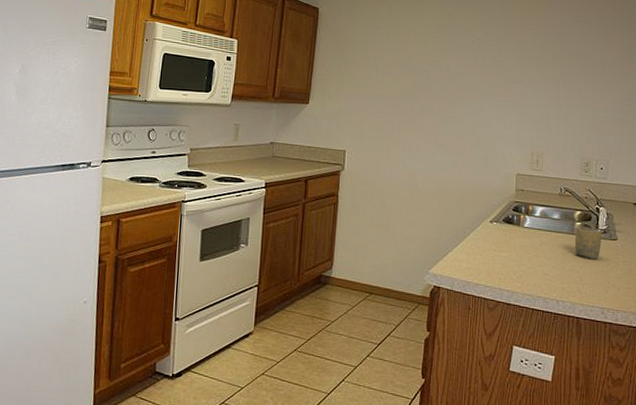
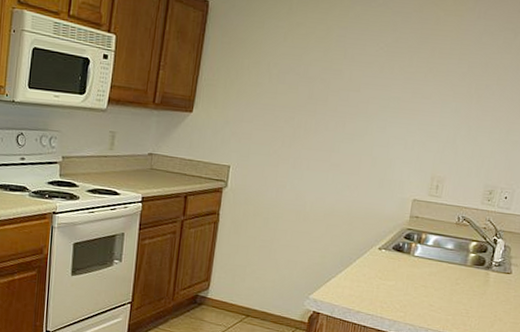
cup: present [574,225,603,260] -> none [464,256,497,293]

